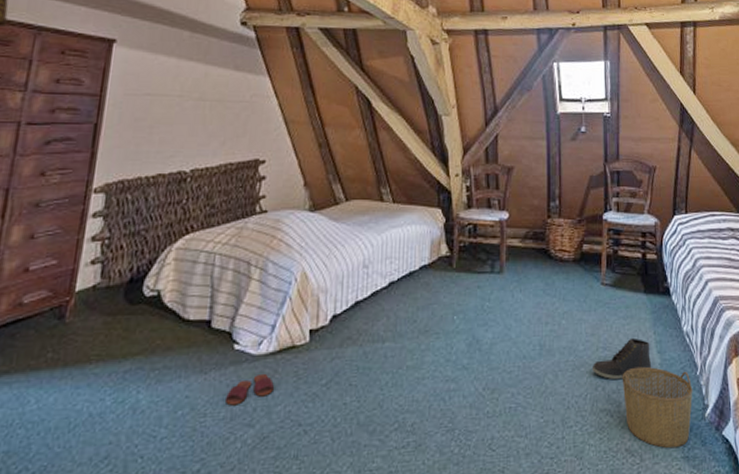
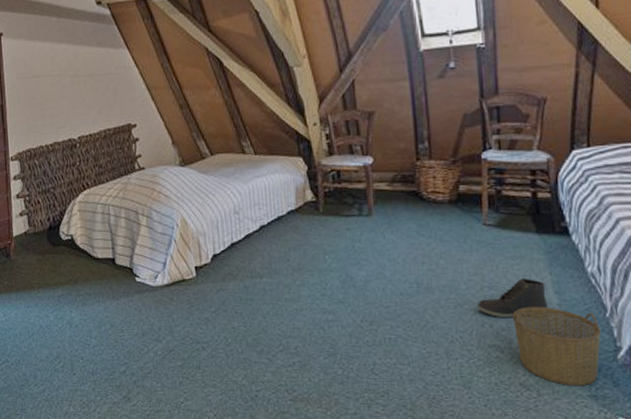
slippers: present [226,373,274,406] -> none [136,301,172,325]

